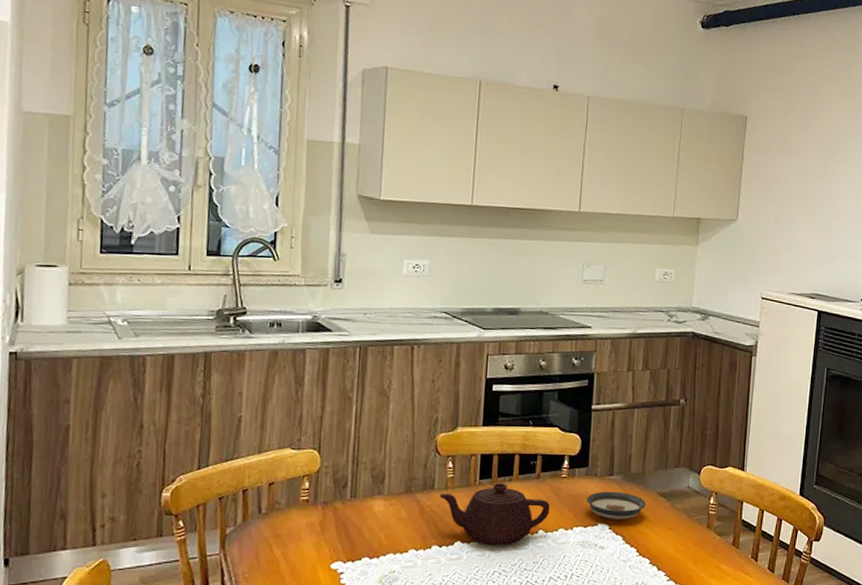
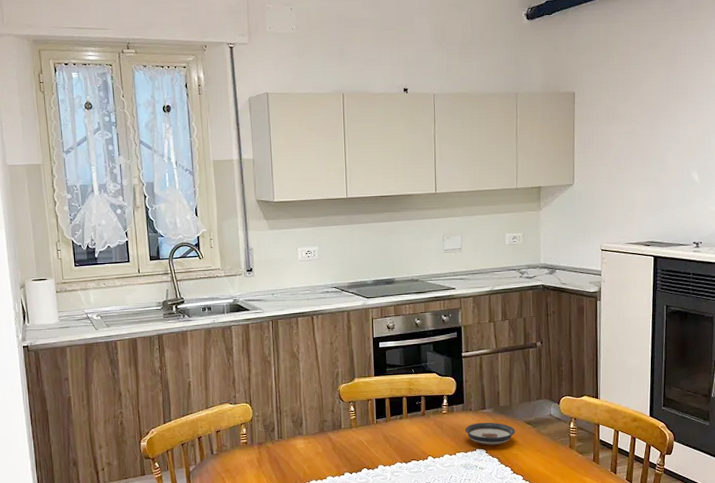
teapot: present [439,483,550,547] -> none [346,421,435,471]

